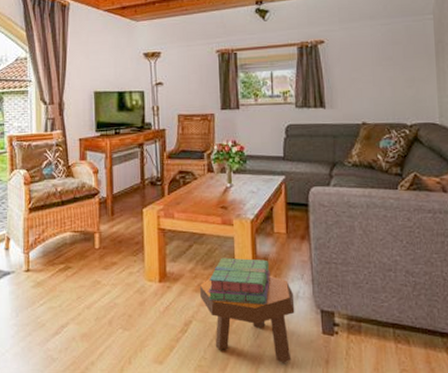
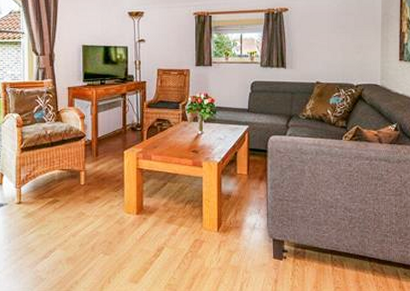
footstool: present [200,276,295,364] -> none [172,210,252,283]
stack of books: present [208,257,270,305] -> none [179,194,232,234]

